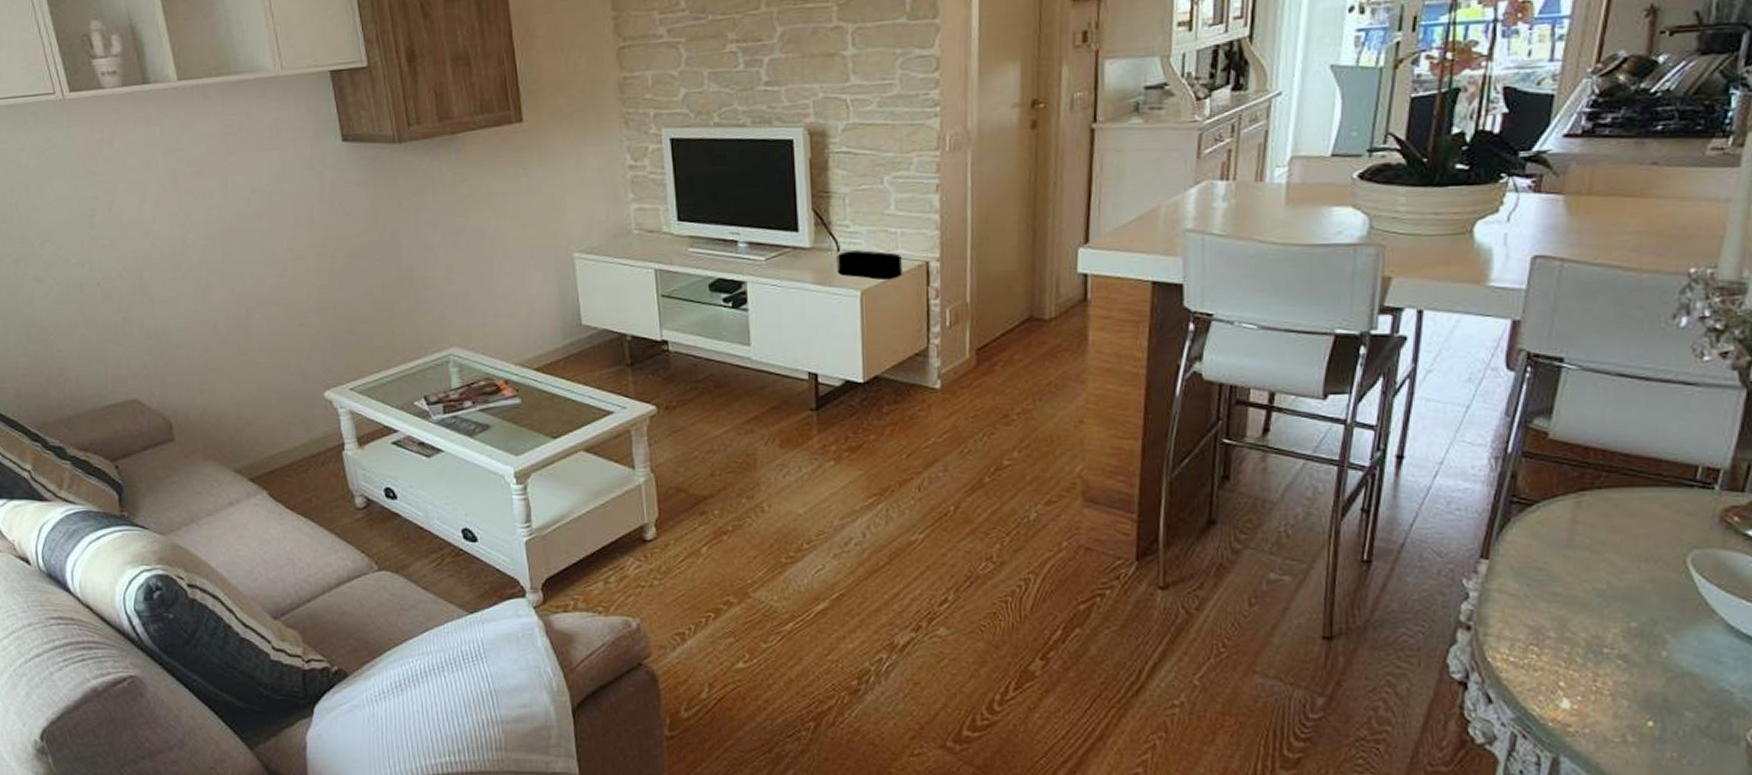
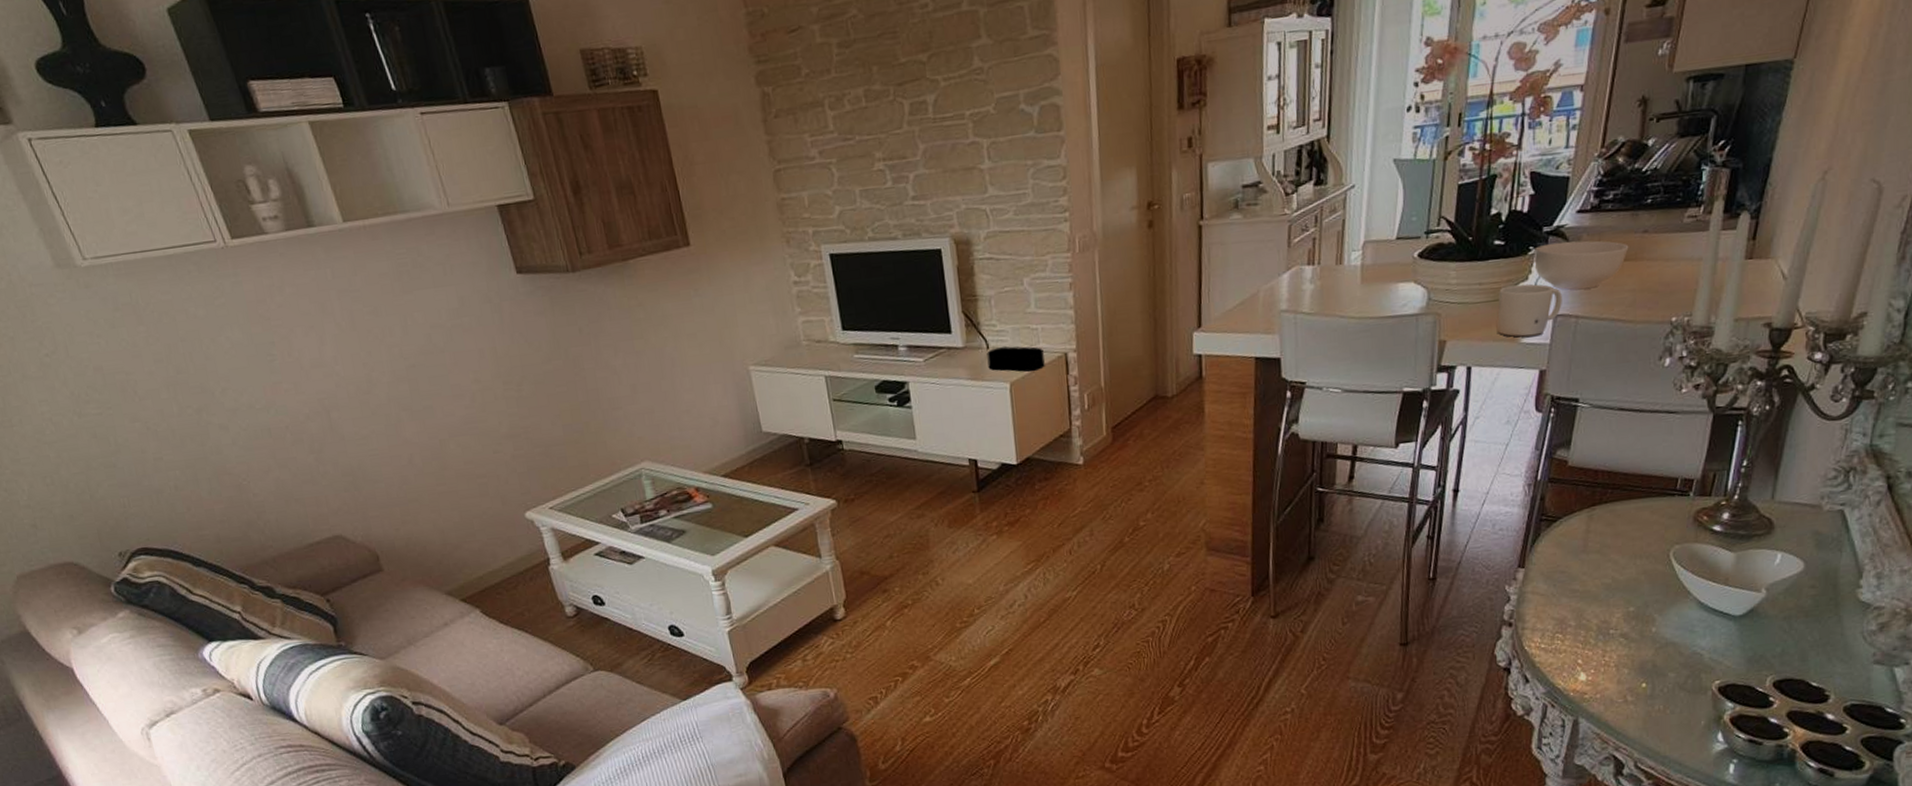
mug: none [1456,217,1543,280] -> present [1496,284,1562,338]
bowl: none [1507,170,1632,228] -> present [1534,240,1629,291]

